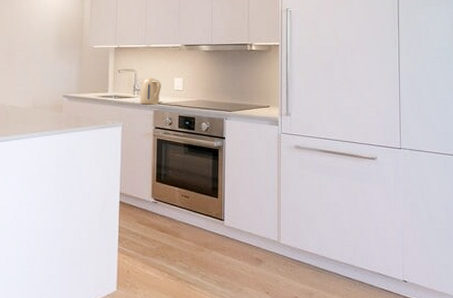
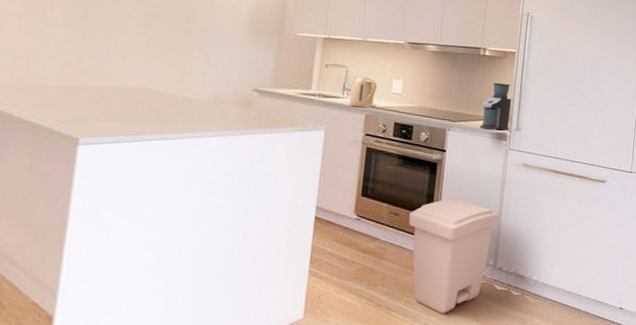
trash can: none [198,181,279,287] -> present [408,199,500,314]
coffee grinder: none [253,73,280,118] -> present [480,82,512,131]

